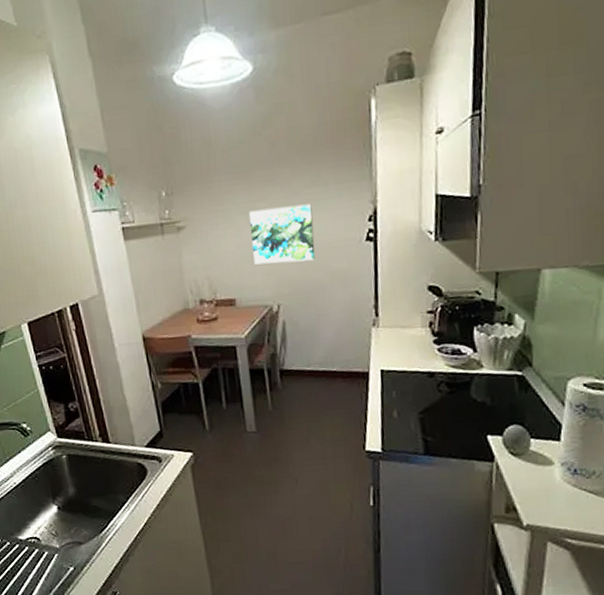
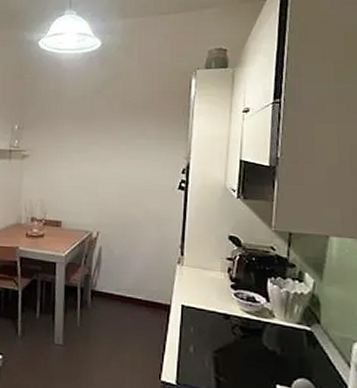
wall art: present [248,204,315,265] -> none [82,150,136,199]

